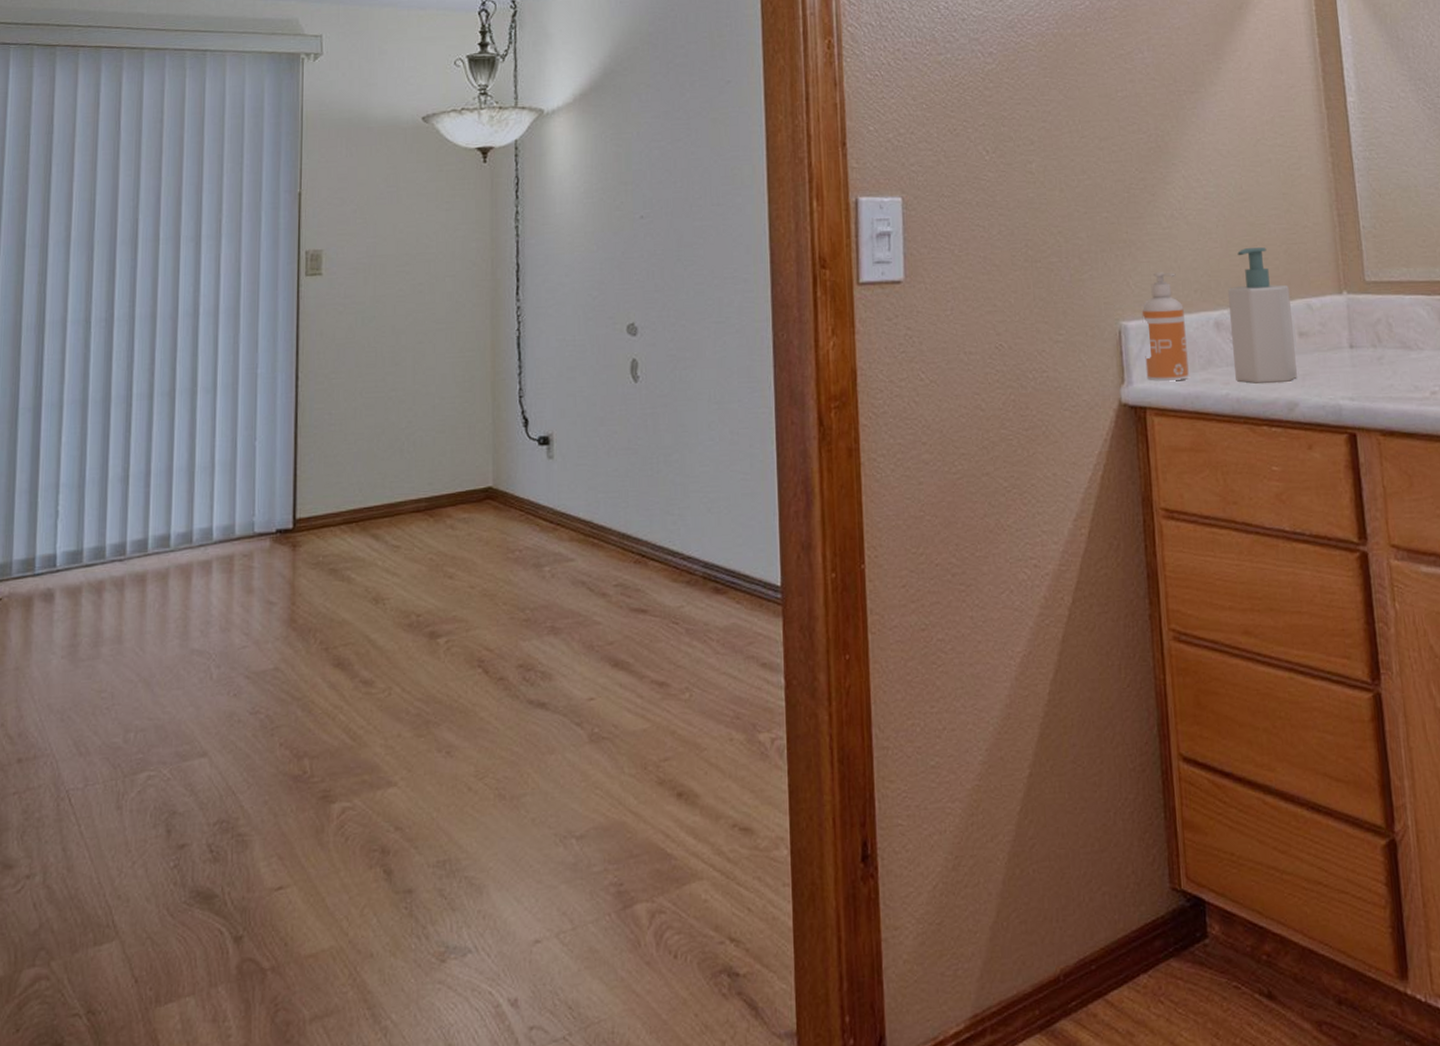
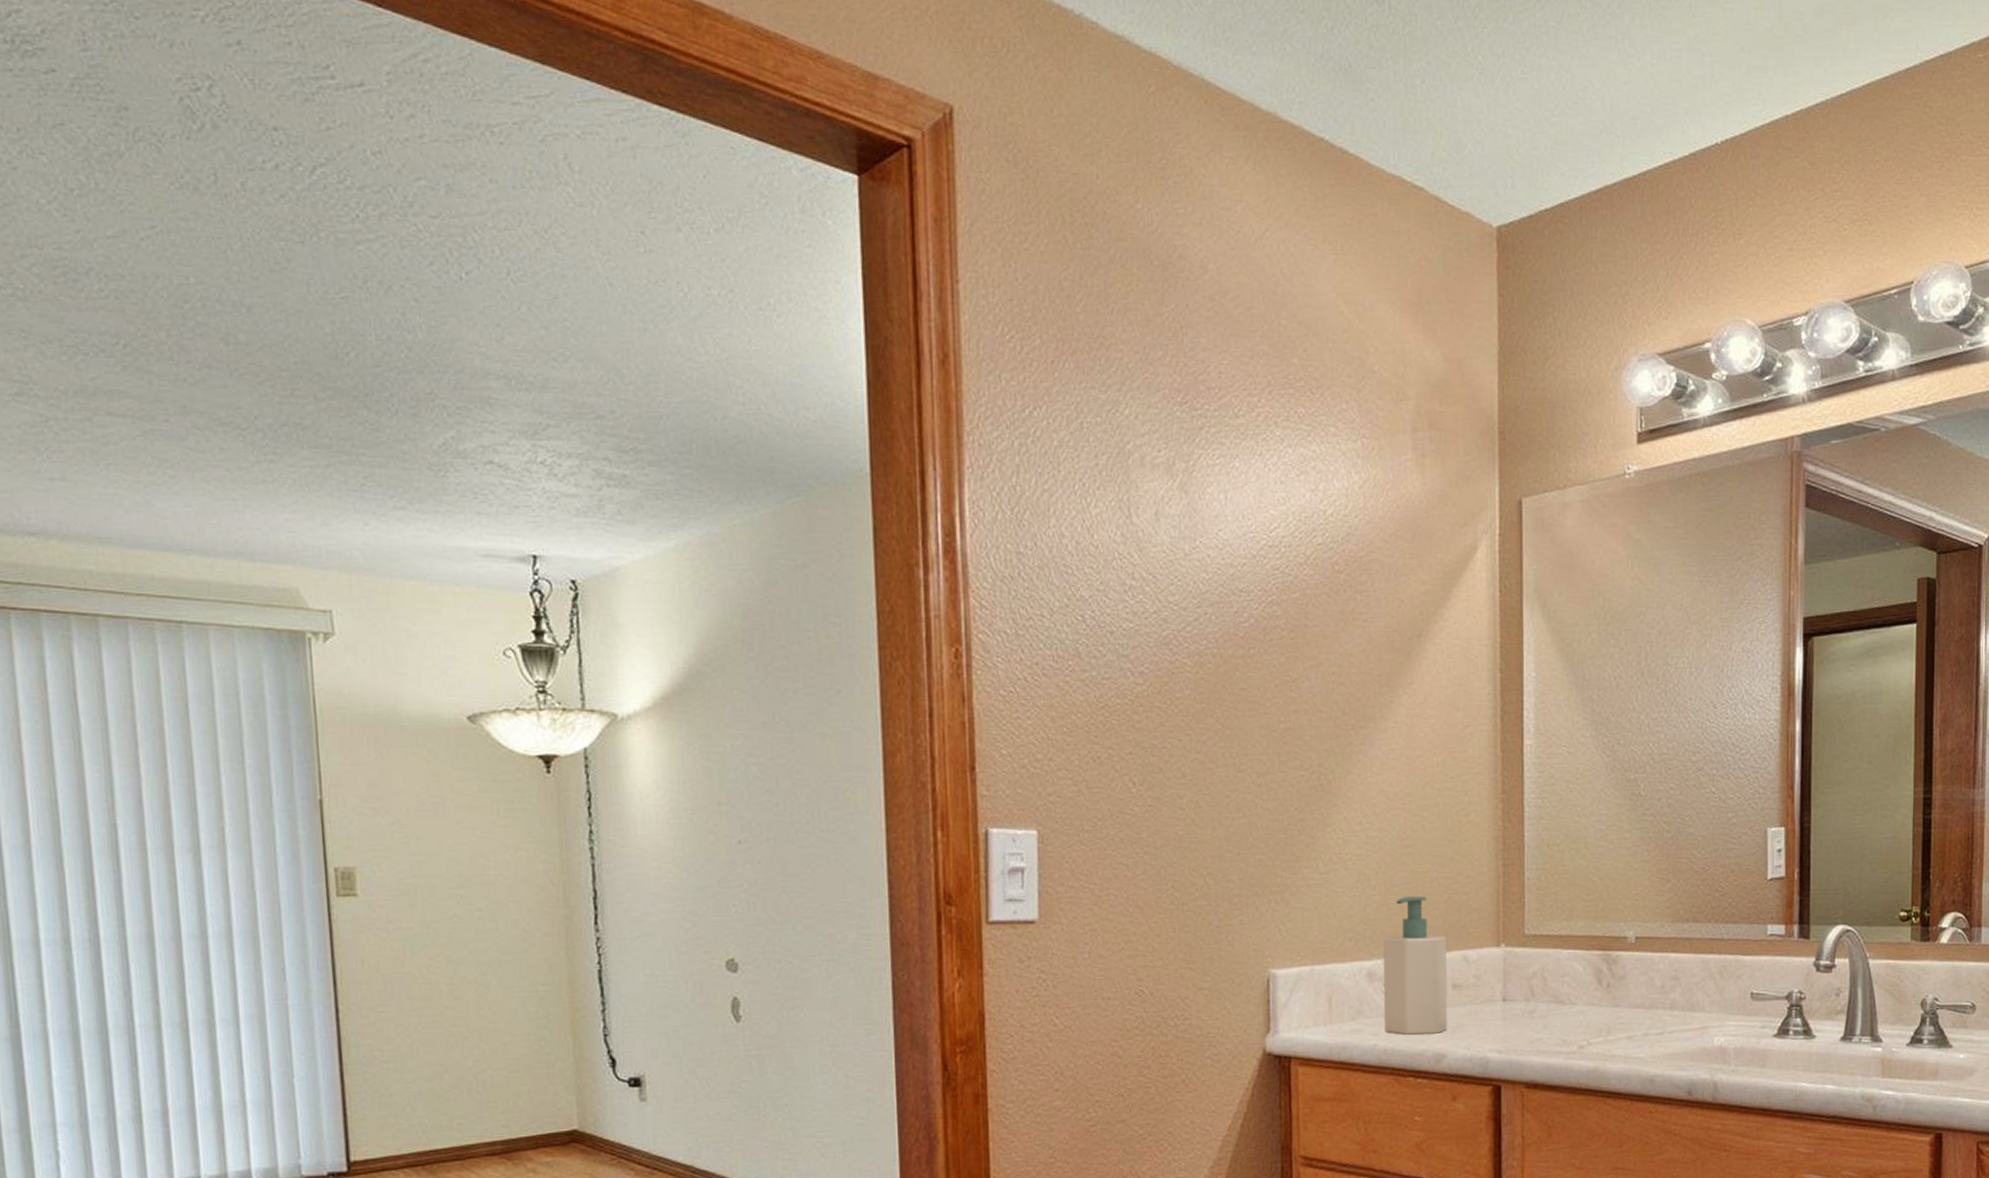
soap dispenser: present [1141,272,1189,382] -> none [1292,919,1337,1032]

